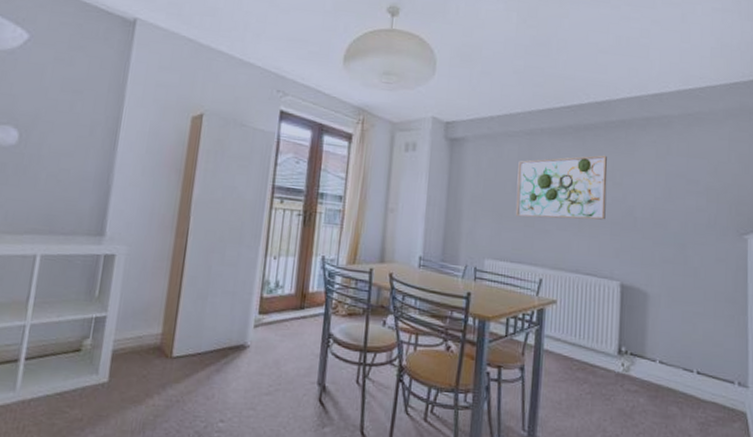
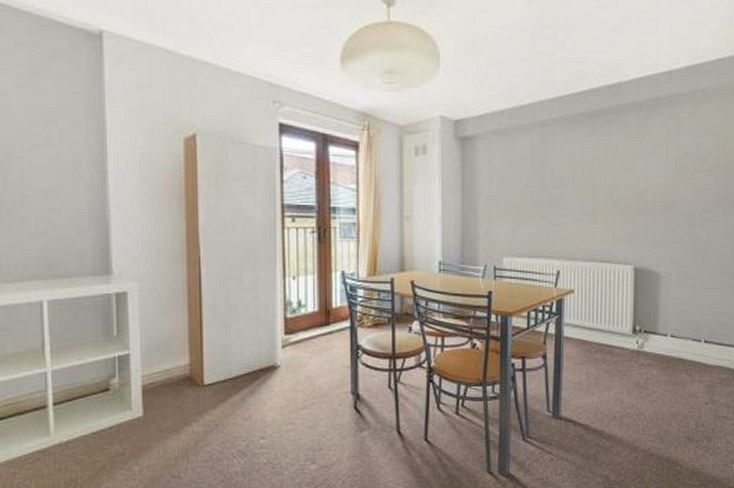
wall art: present [515,155,607,220] -> none [530,141,619,212]

